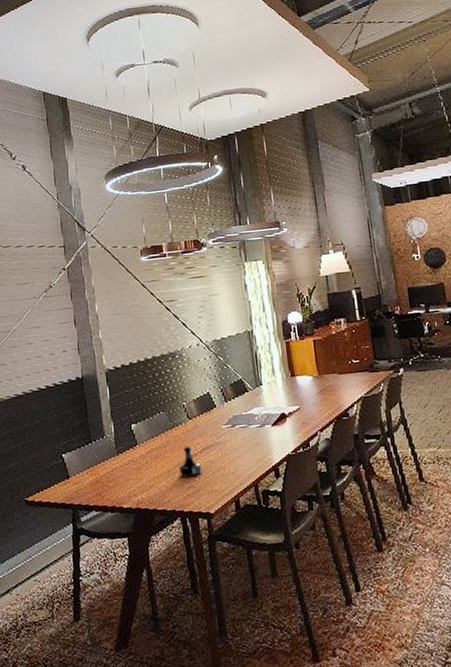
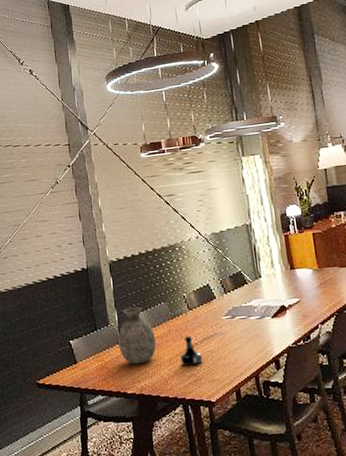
vase: none [114,417,154,477] -> present [118,307,157,364]

